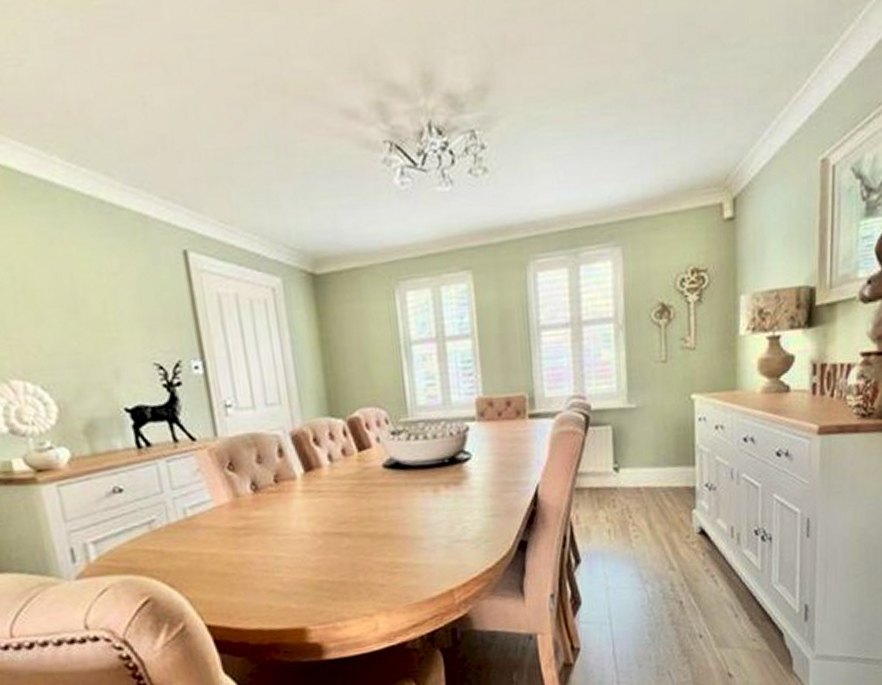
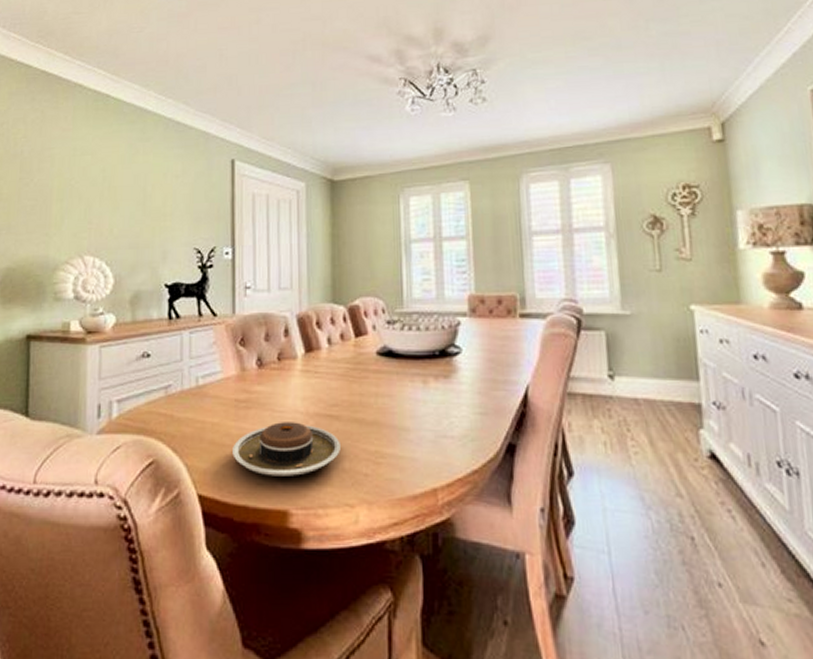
plate: none [237,543,354,599] -> present [232,422,340,476]

